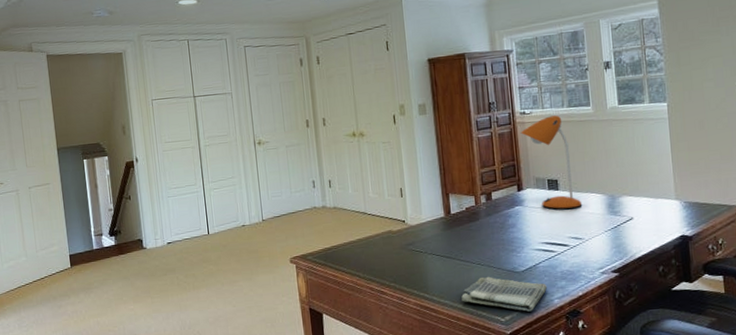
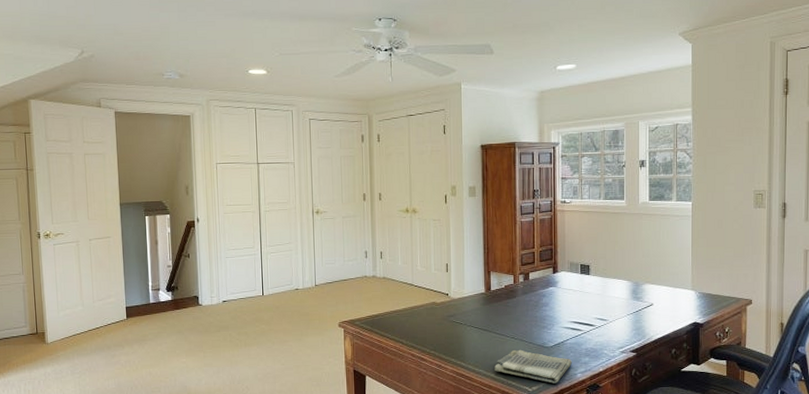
desk lamp: present [520,115,583,210] -> none [559,206,610,293]

